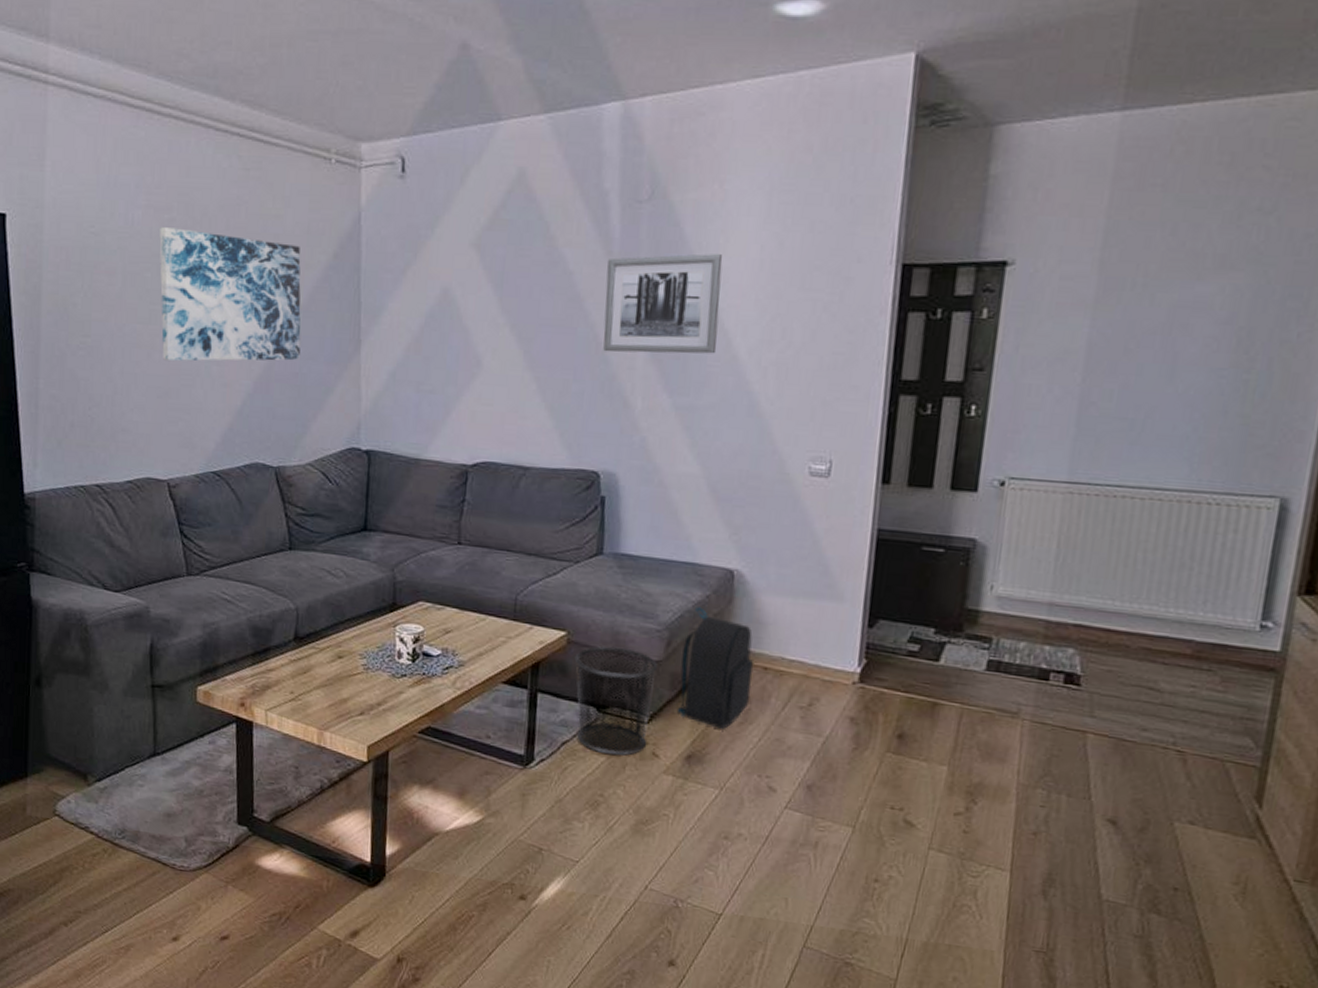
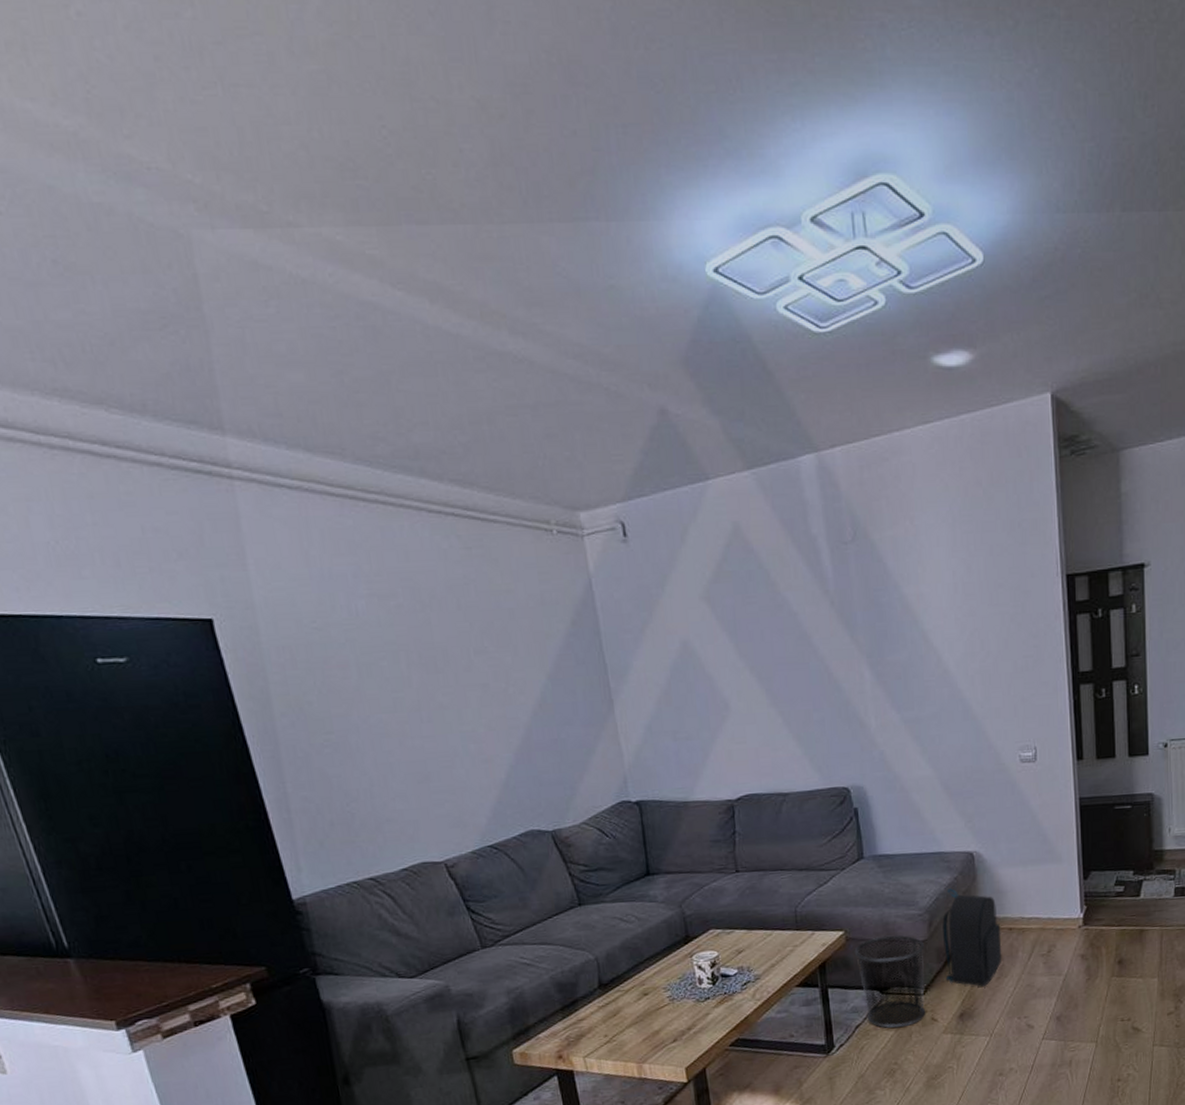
wall art: present [159,227,301,362] -> none [388,613,557,747]
wall art: present [603,254,723,354] -> none [826,583,930,681]

